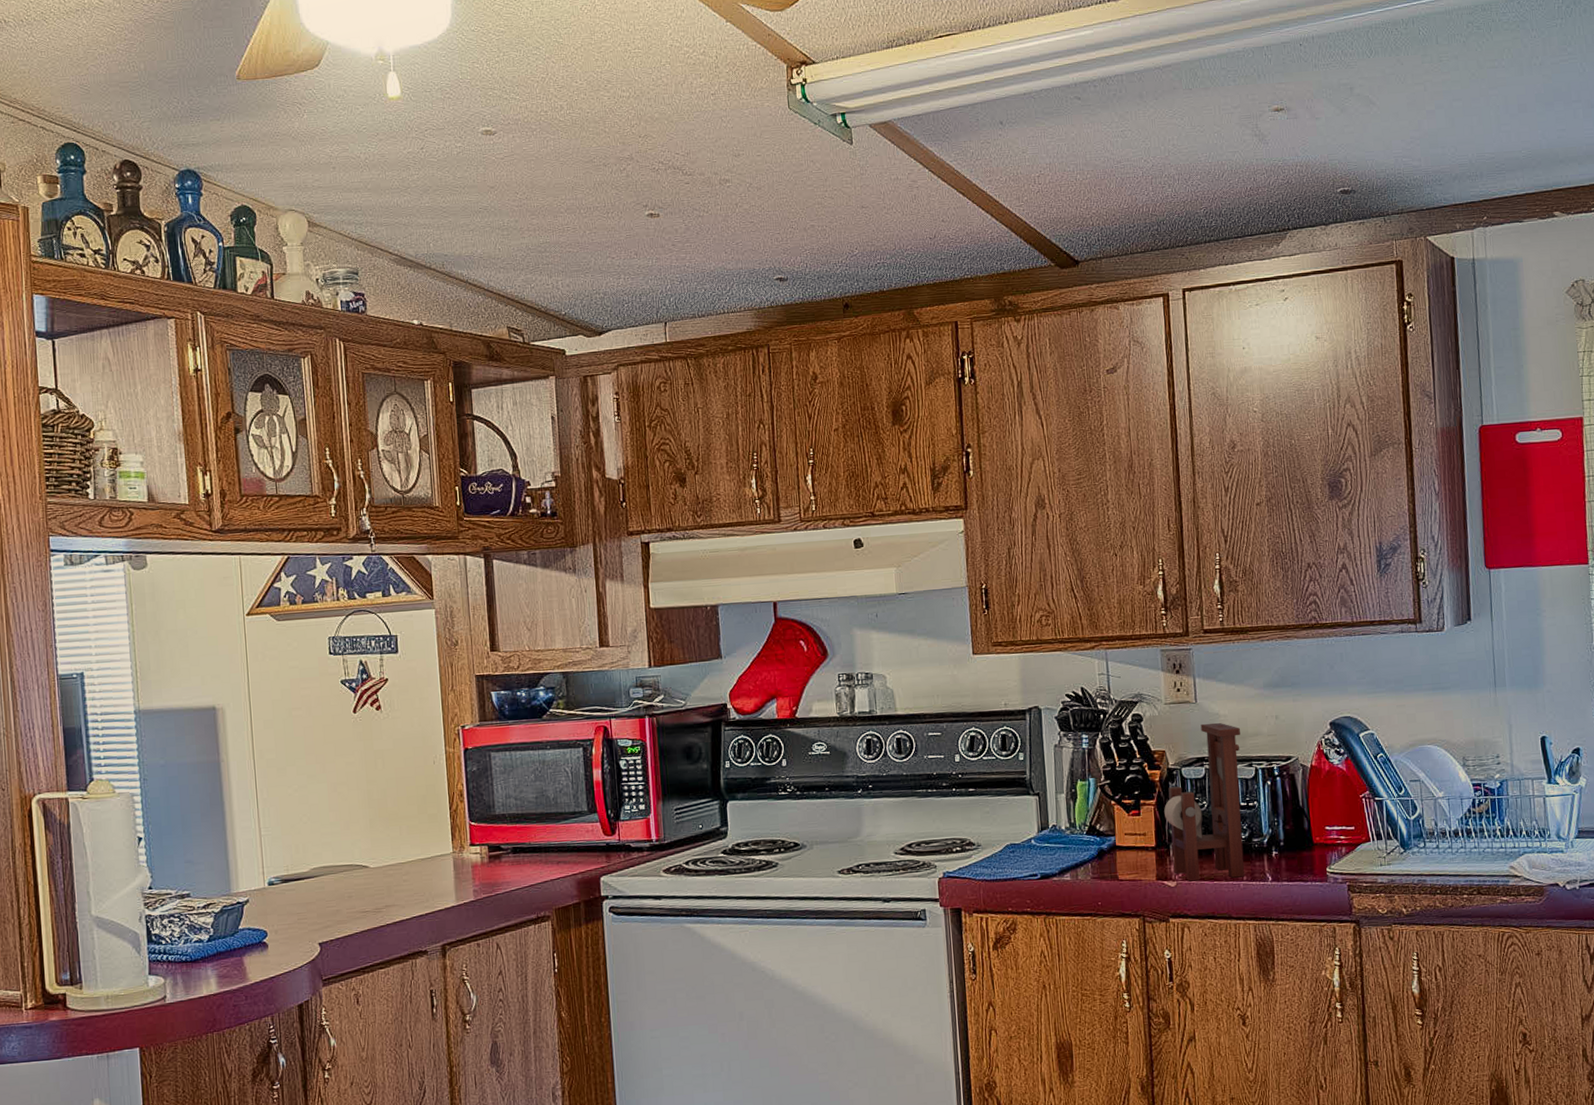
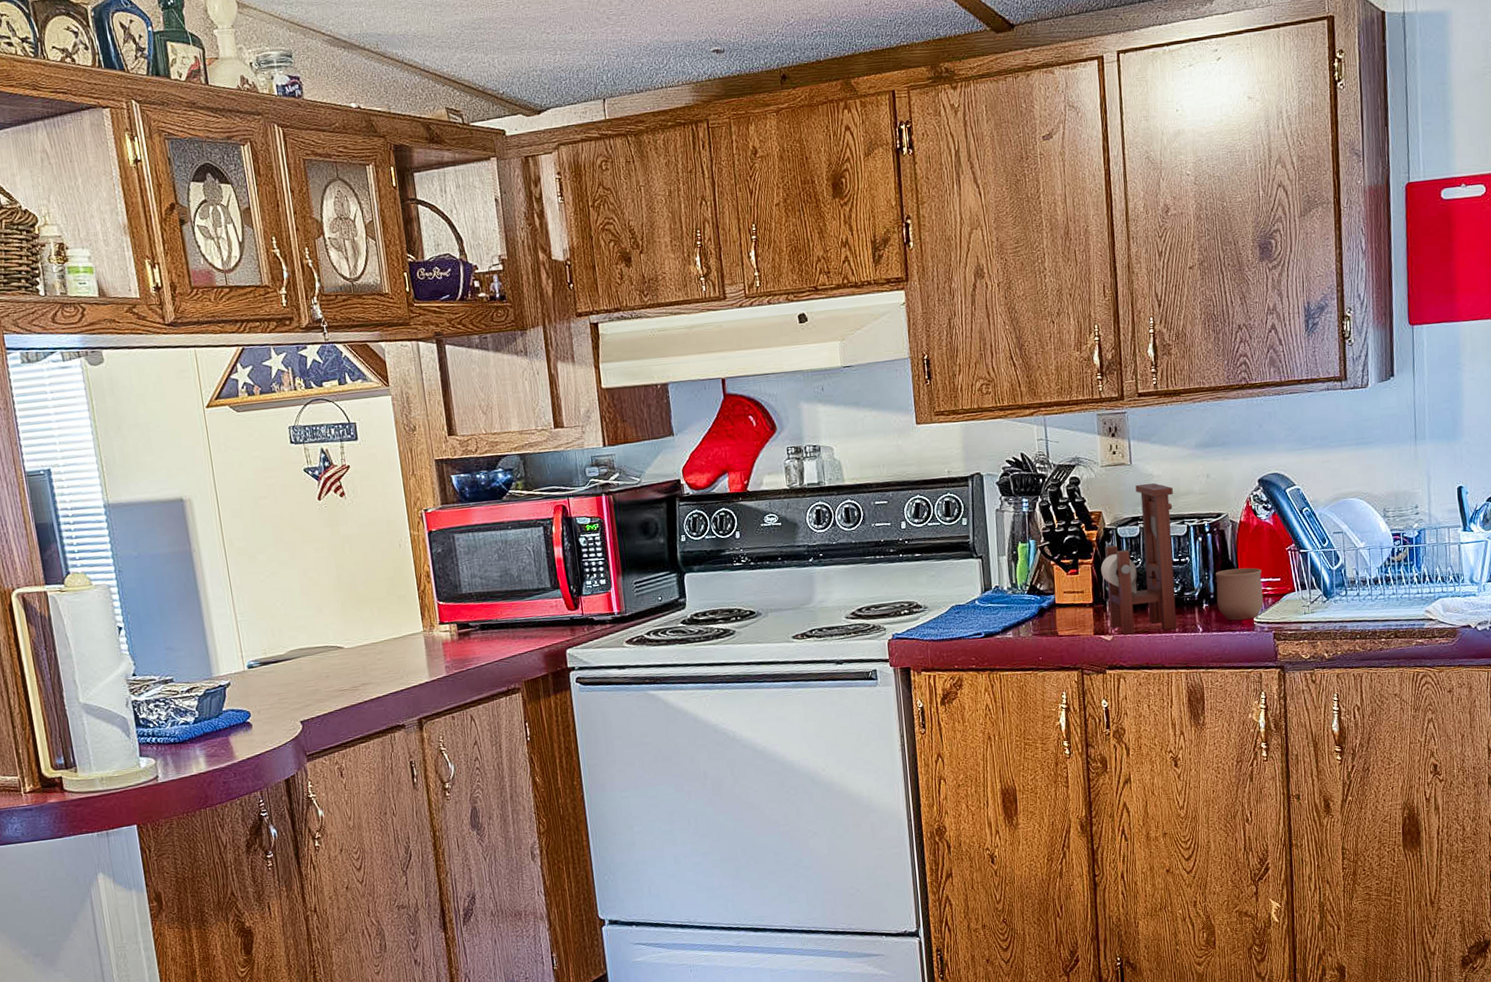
mug: none [1285,814,1337,870] -> present [1215,567,1264,621]

